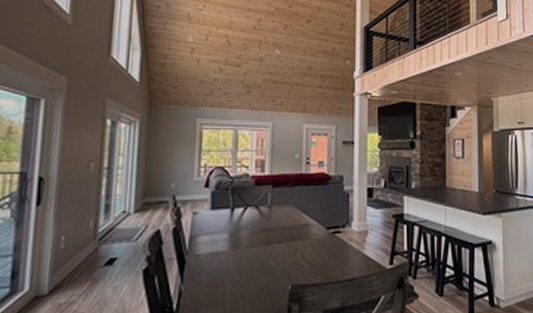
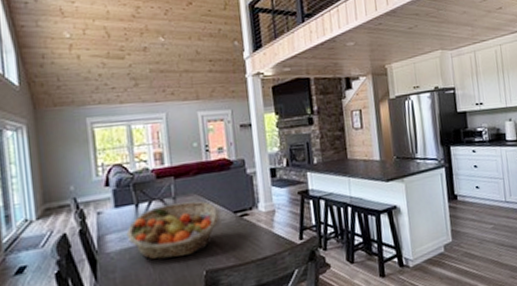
fruit basket: none [218,212,312,268] -> present [126,201,219,260]

